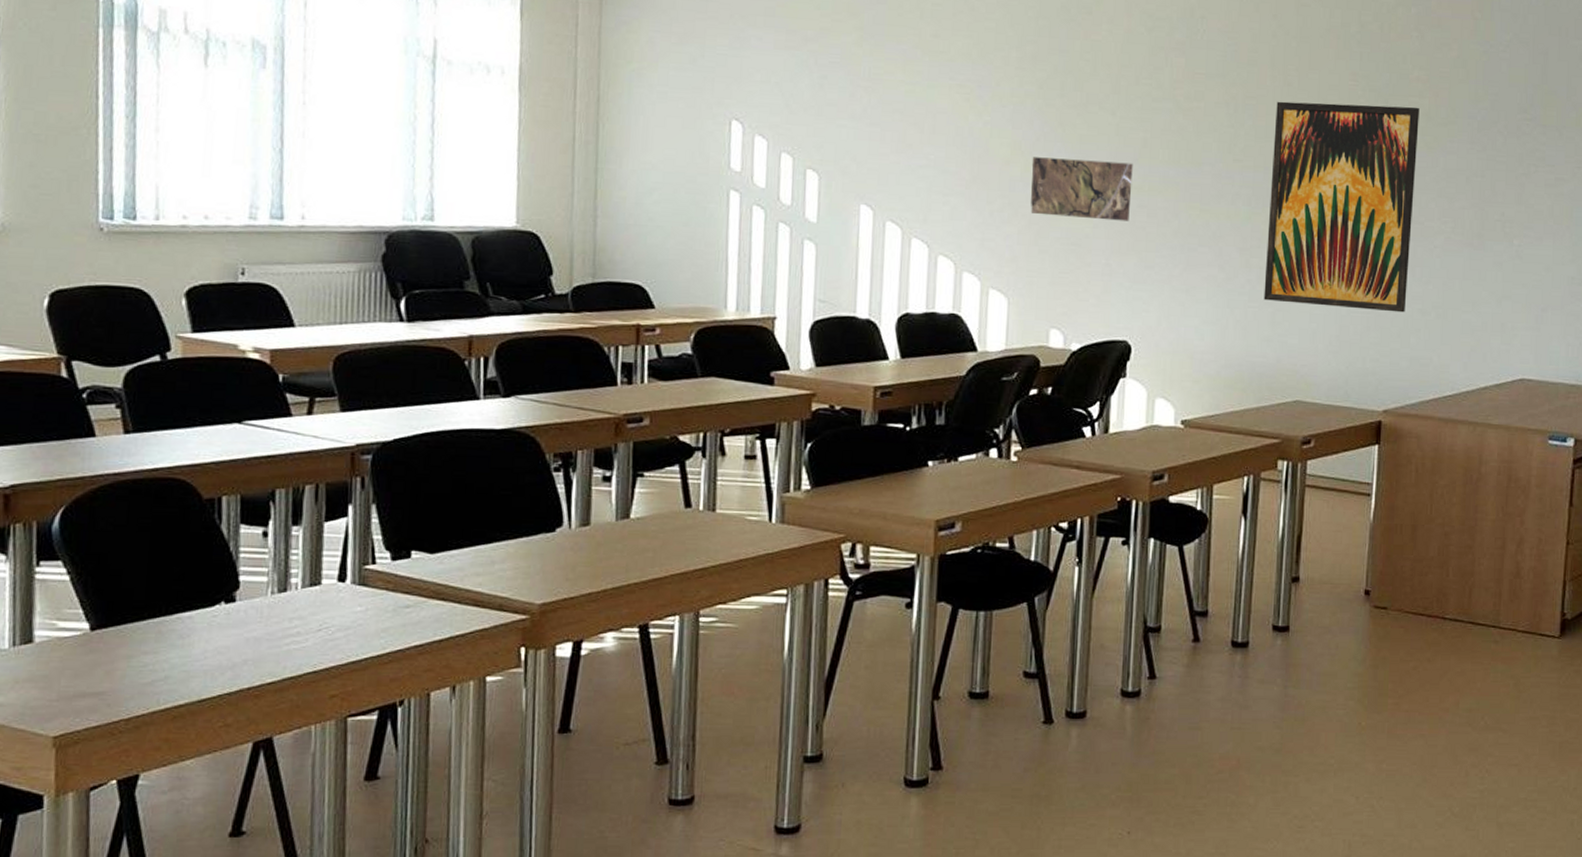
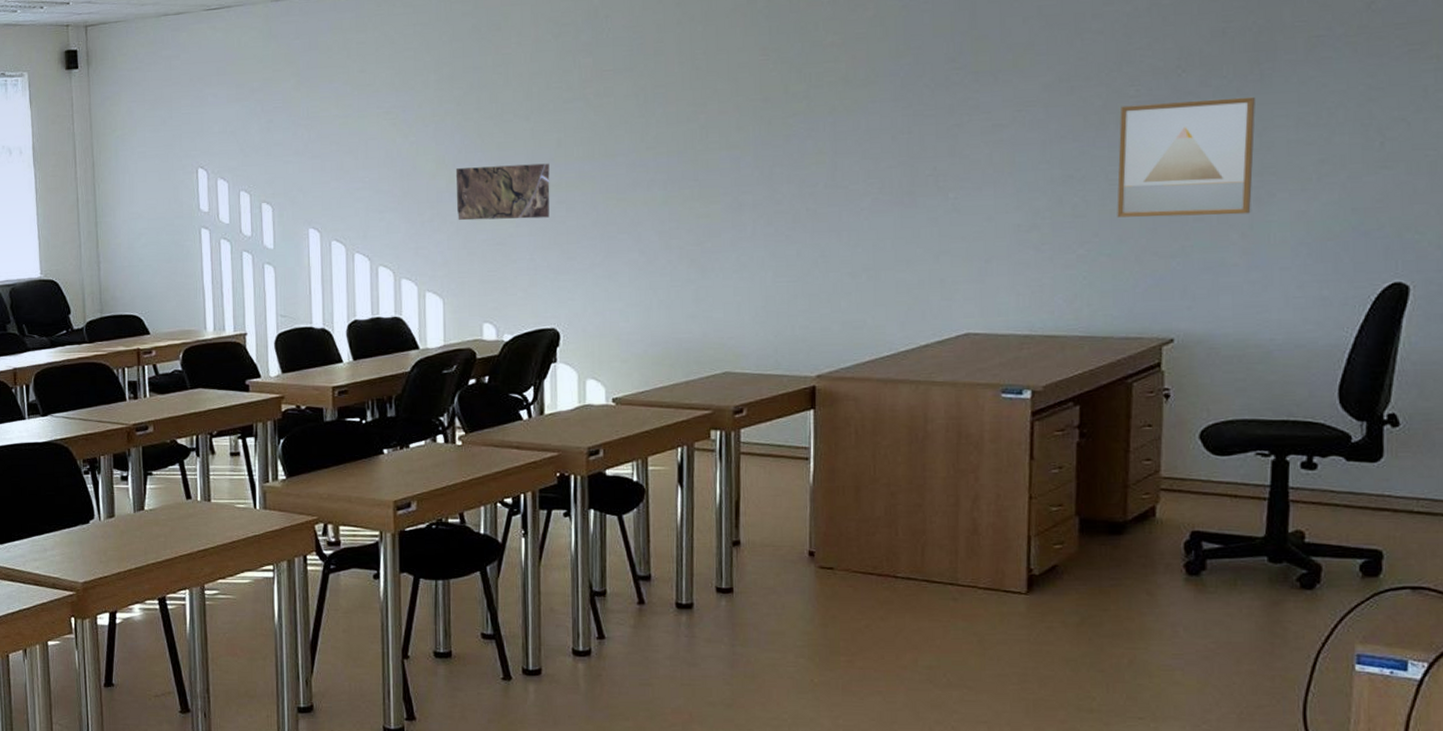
wall art: present [1263,101,1420,313] -> none [685,72,837,279]

